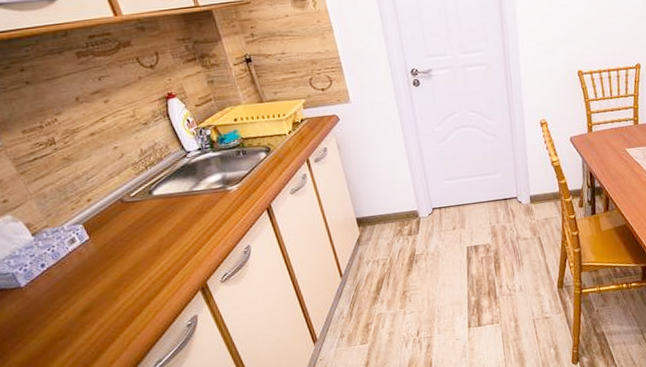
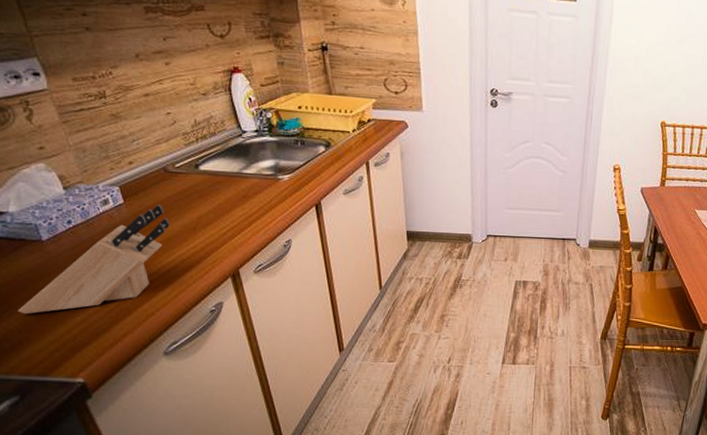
knife block: none [10,234,136,359] -> present [17,204,170,314]

